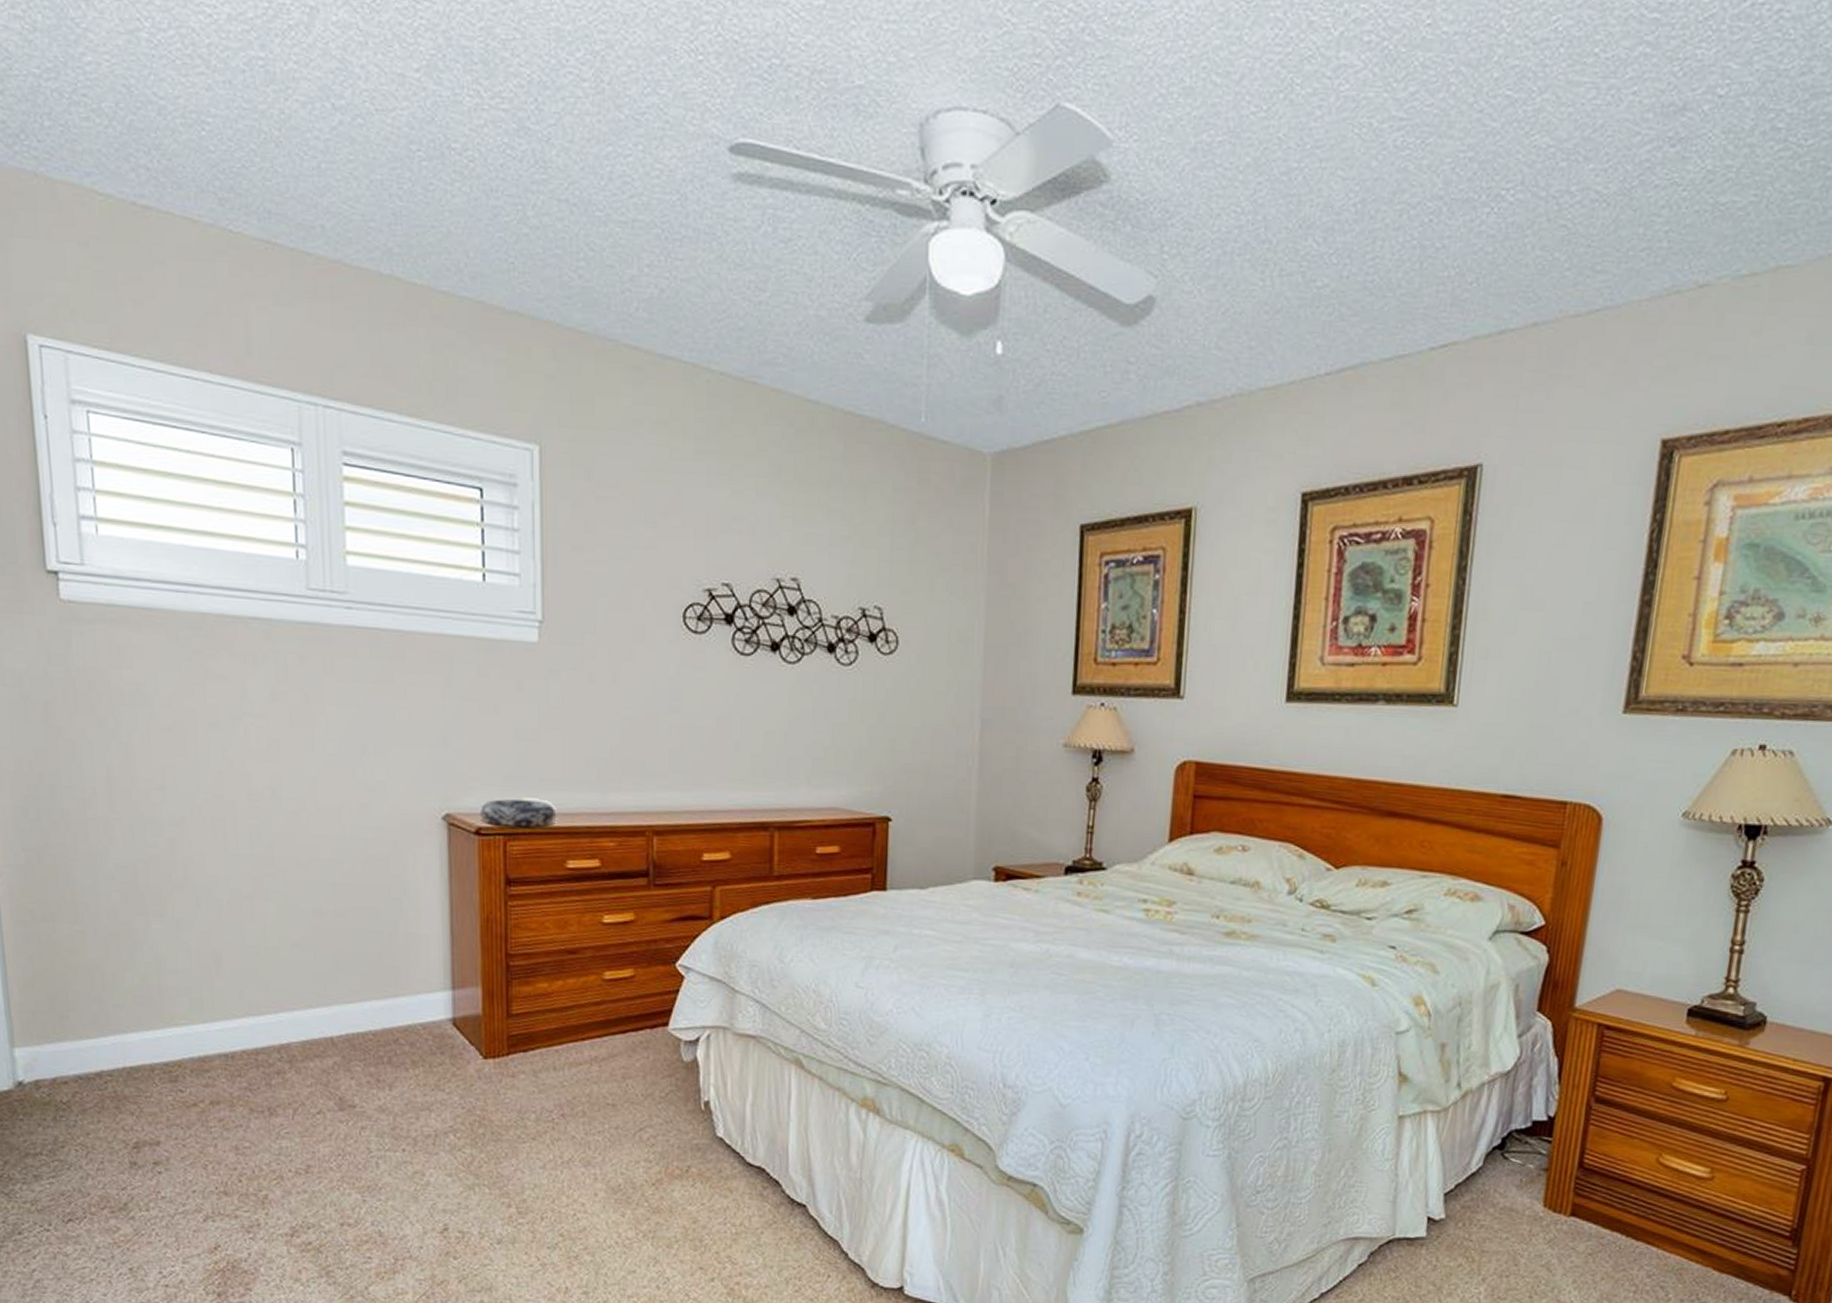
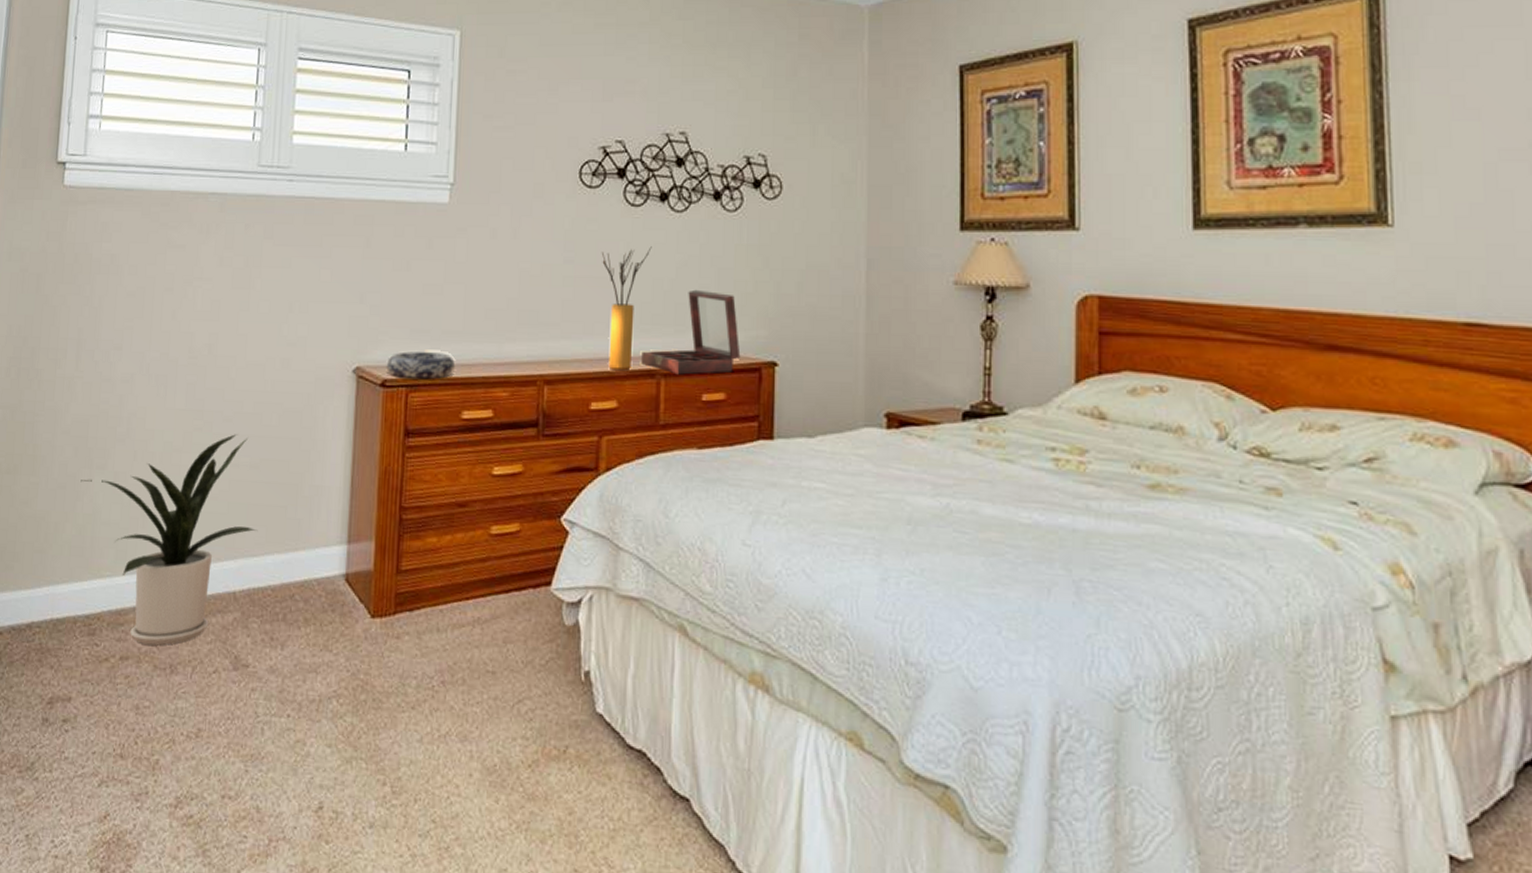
house plant: none [136,881,350,1090] -> present [80,434,257,646]
vase: none [709,698,763,825] -> present [601,247,652,372]
jewelry box: none [754,743,855,828] -> present [641,289,741,375]

